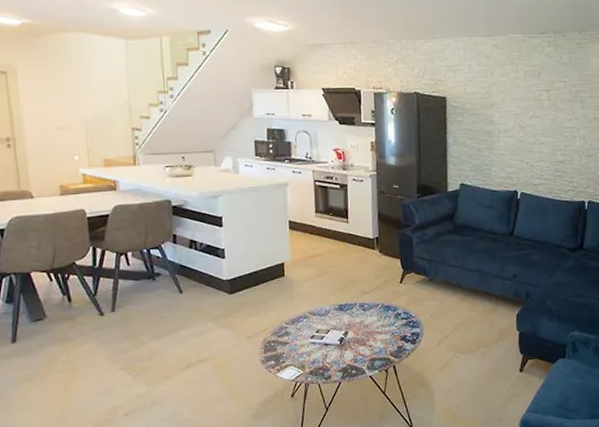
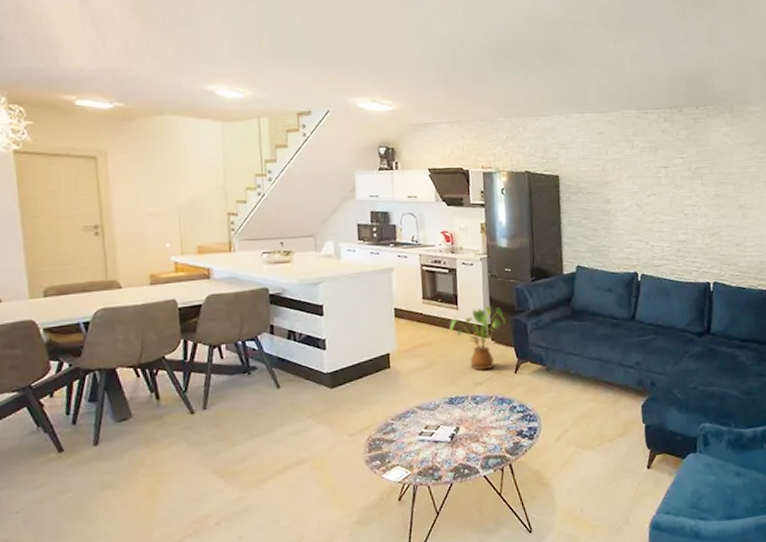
house plant: none [340,219,393,280] -> present [449,305,506,371]

